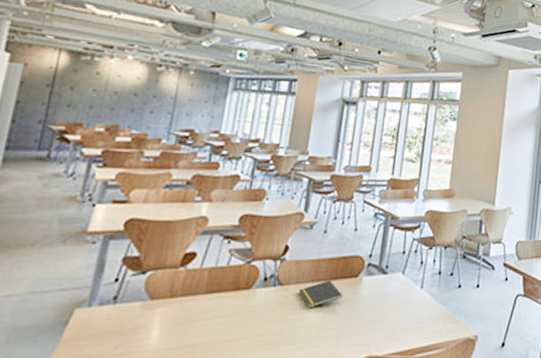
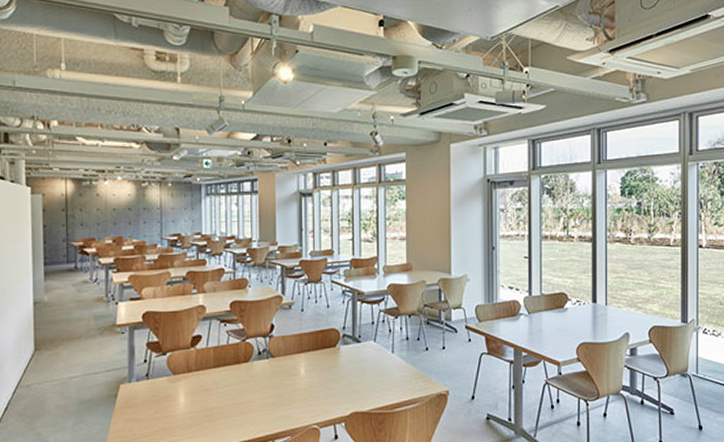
notepad: present [299,280,343,309] -> none [288,350,325,375]

